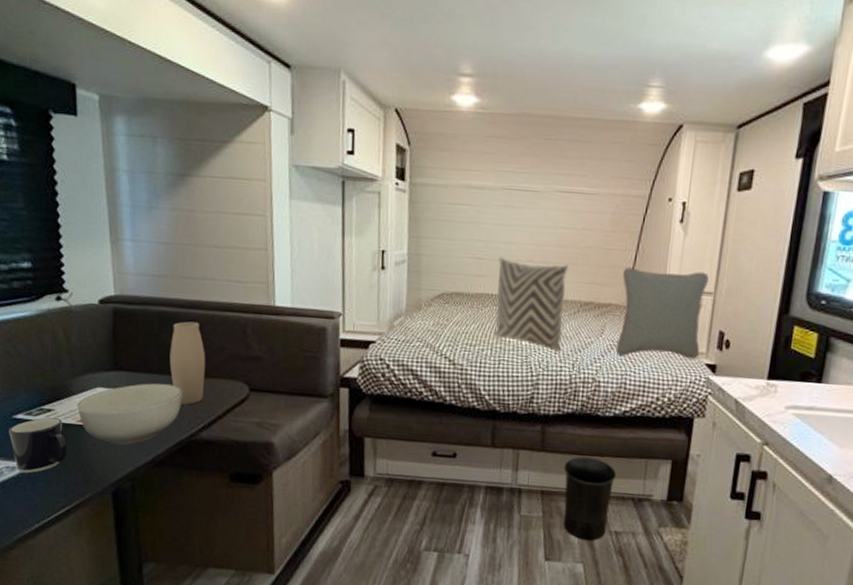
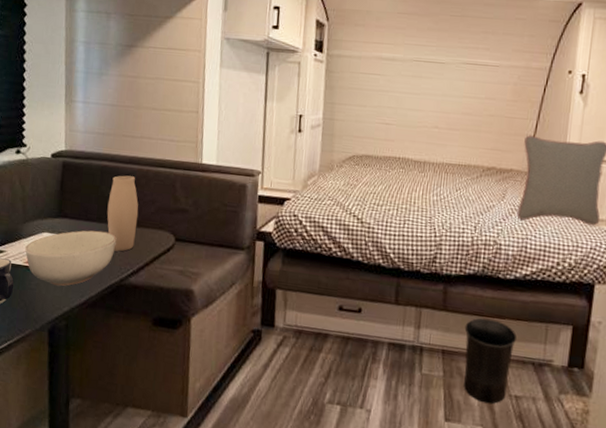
pillow: present [494,257,569,352] -> none [400,123,473,214]

